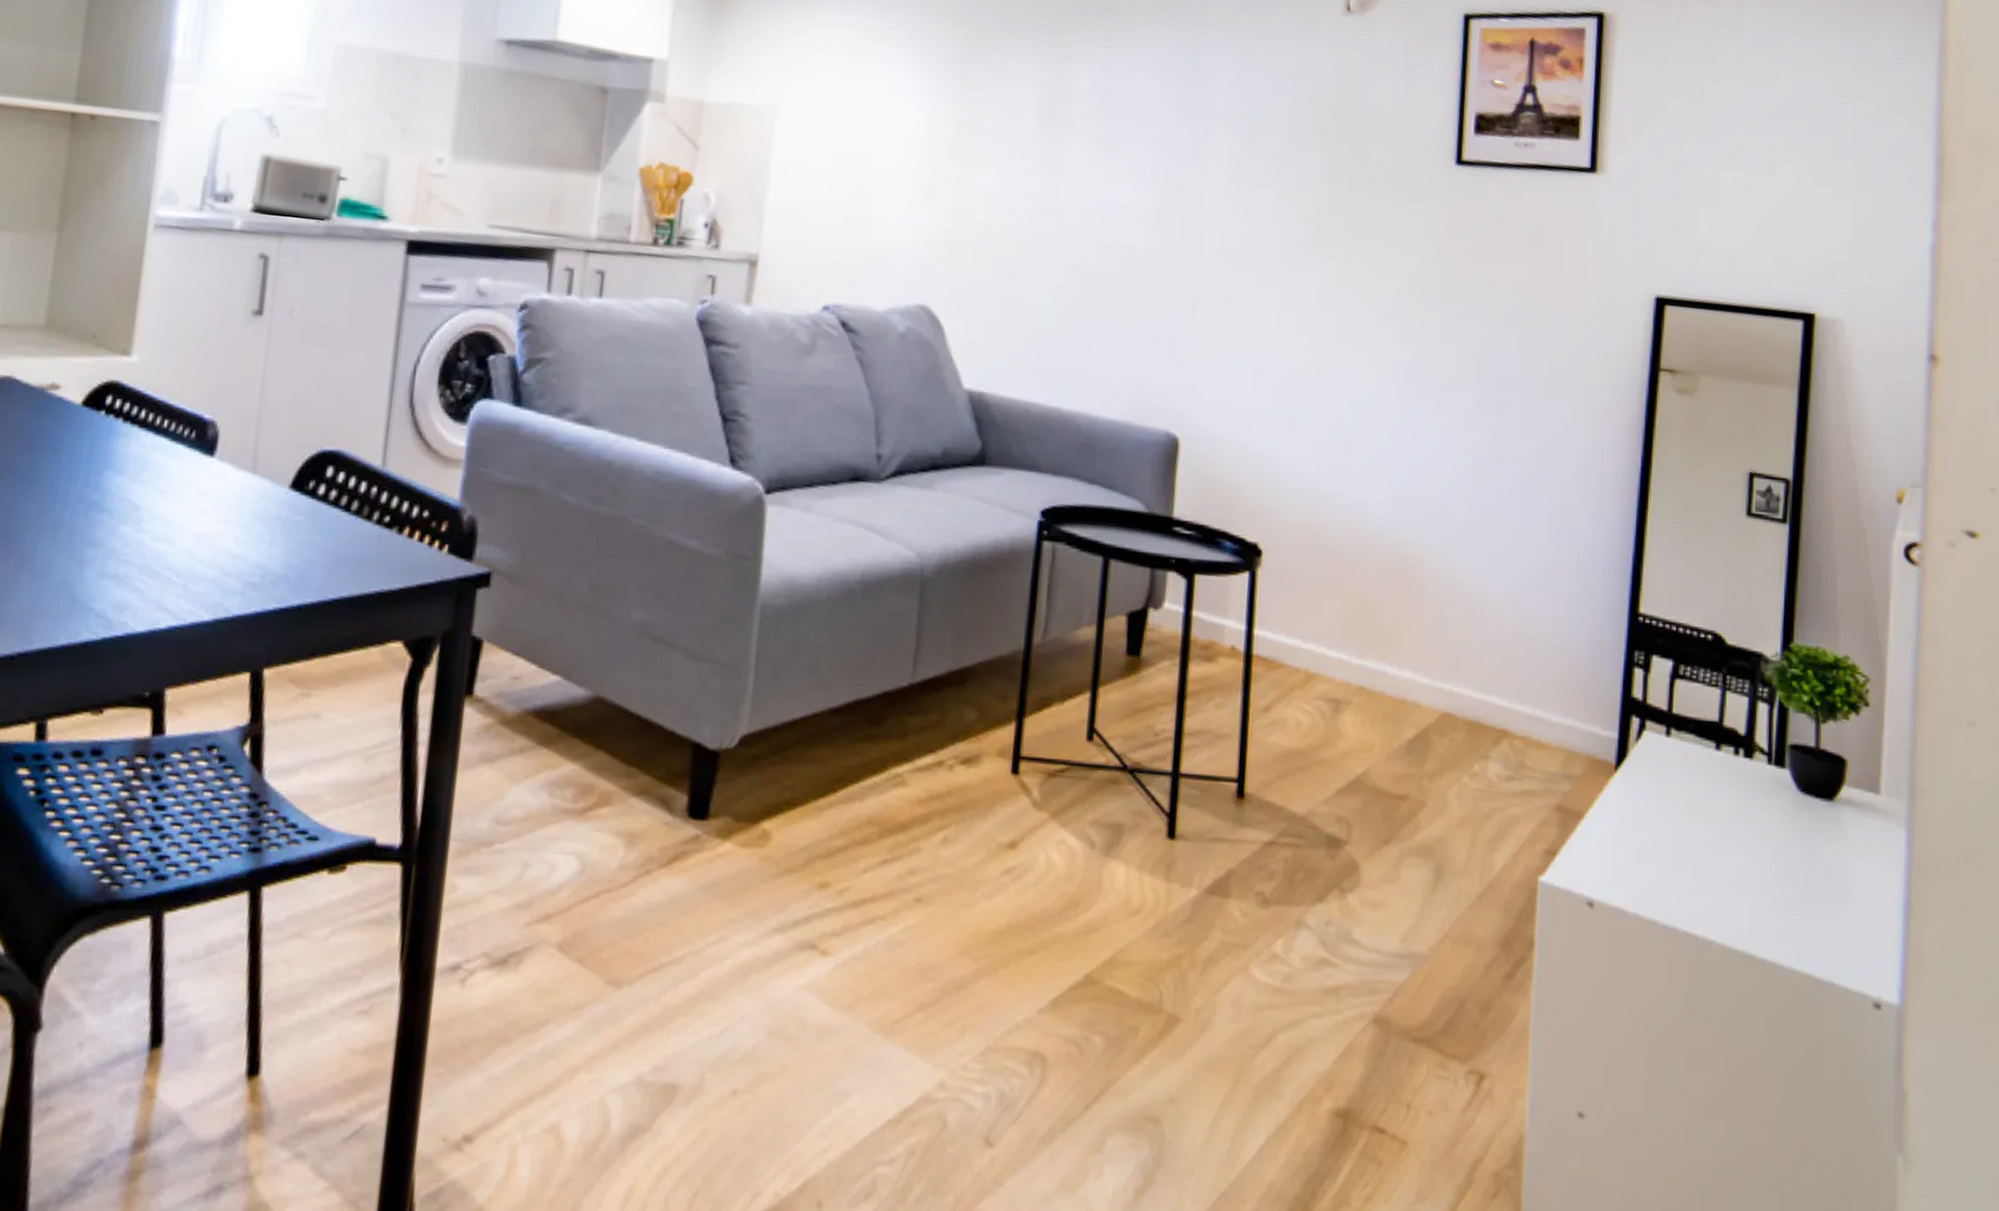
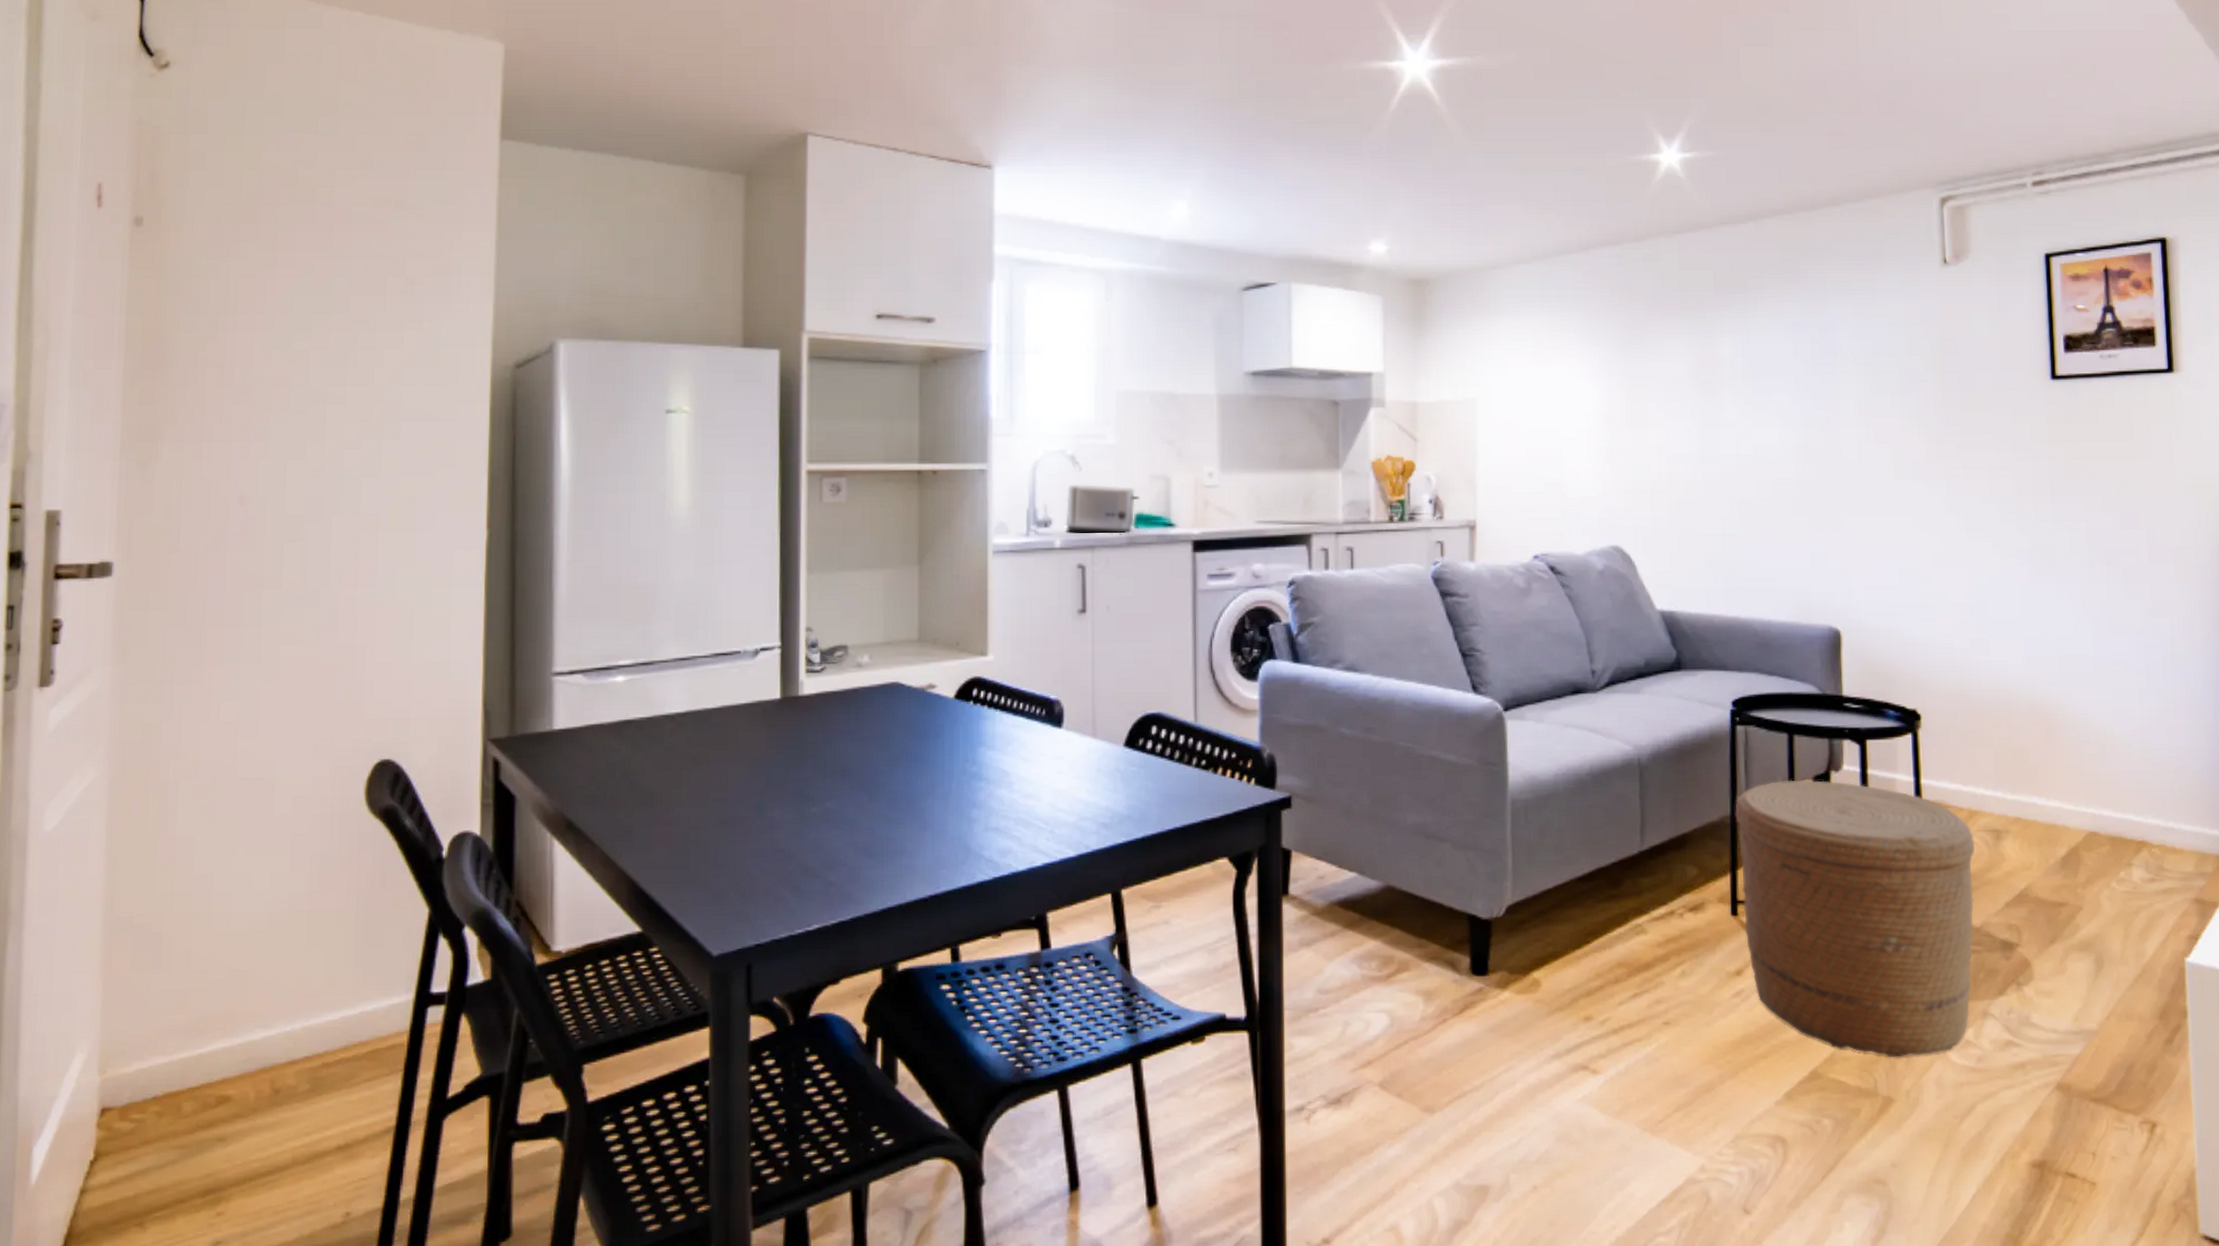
basket: none [1025,613,1310,968] -> present [1735,779,1976,1058]

